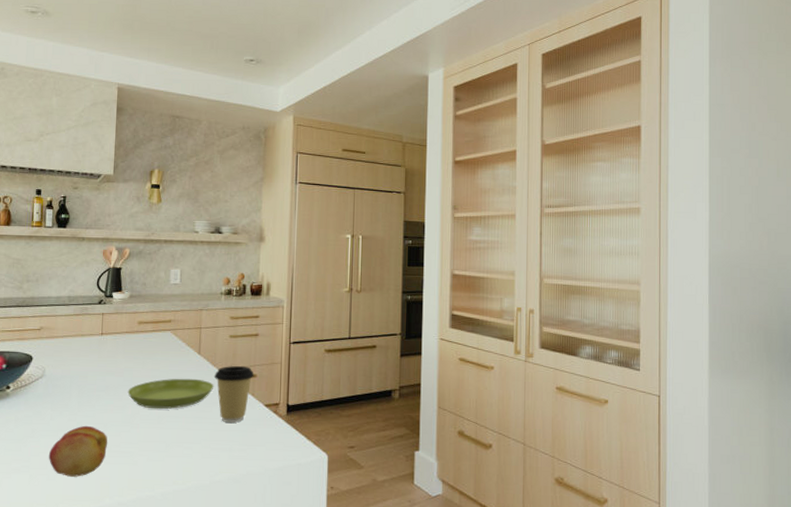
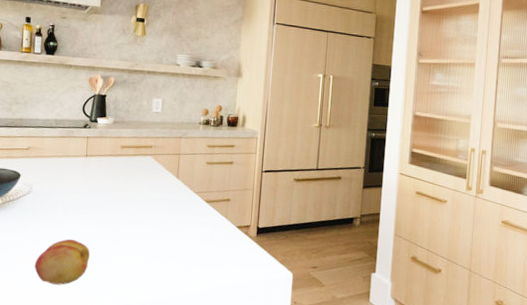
saucer: present [127,378,214,410] -> none [109,199,191,227]
coffee cup: present [214,366,254,423] -> none [190,190,228,242]

